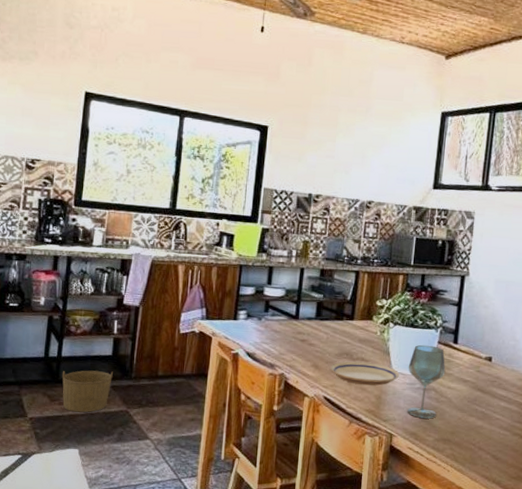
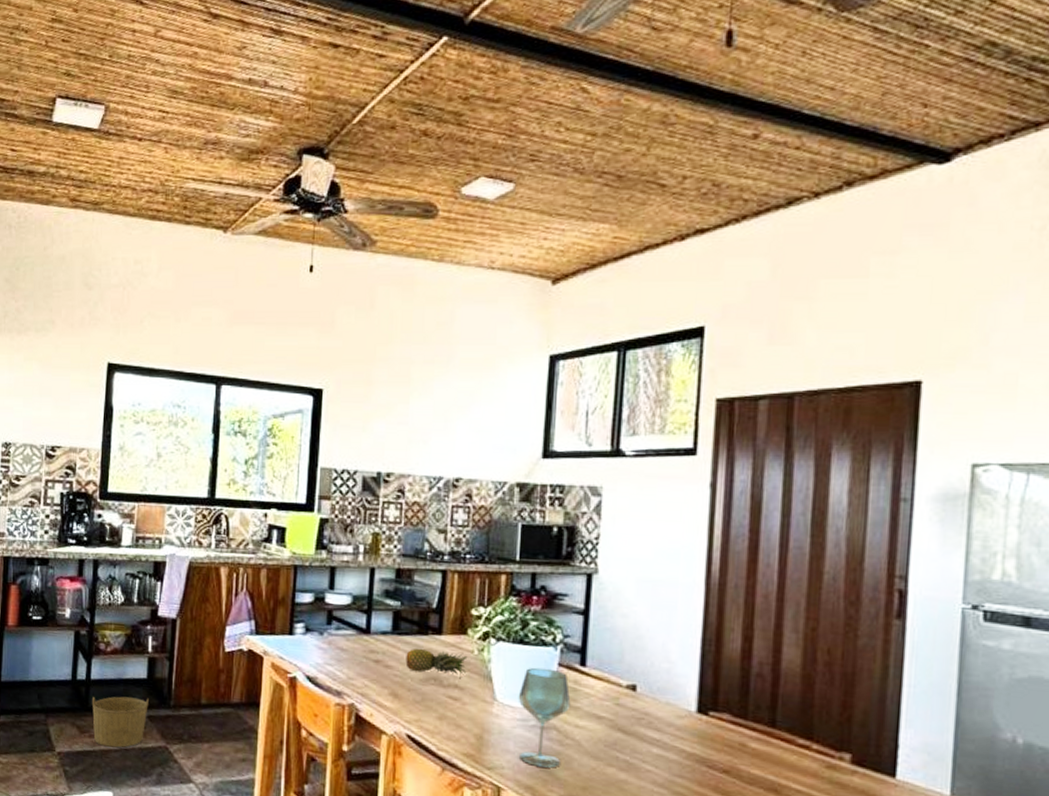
fruit: none [325,330,372,352] -> present [405,648,468,676]
plate: present [331,361,400,386] -> none [414,689,507,722]

